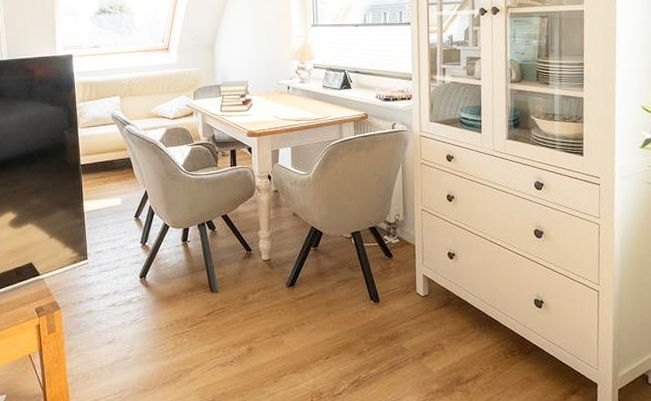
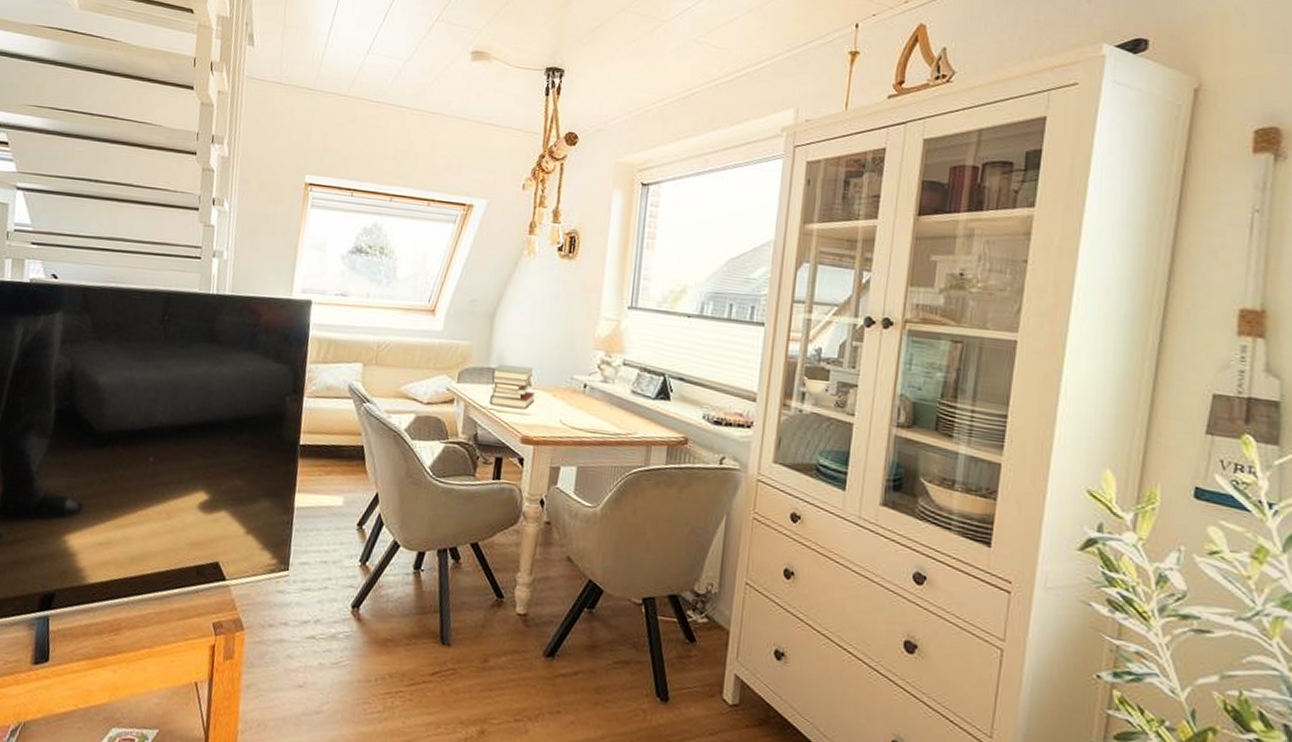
bowl: none [442,56,471,76] -> present [802,376,843,407]

